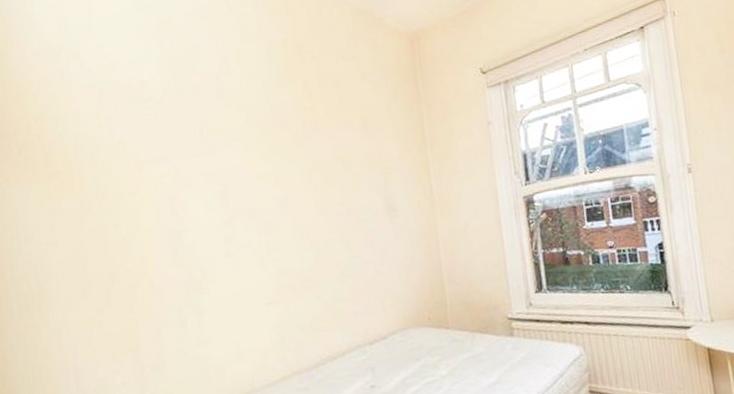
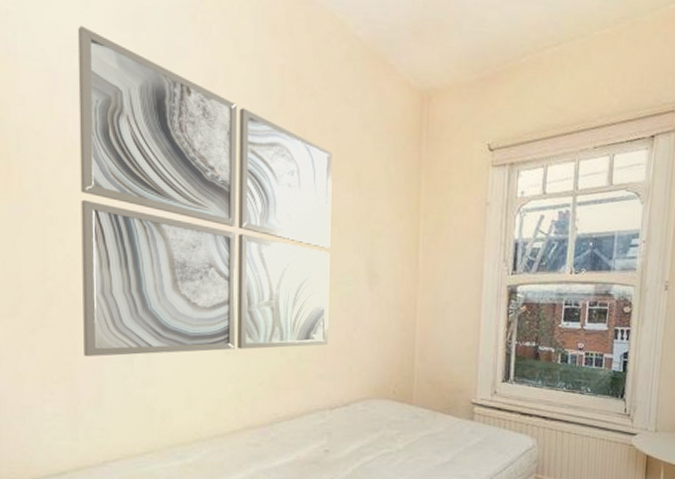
wall art: none [114,44,359,327] -> present [77,25,333,357]

